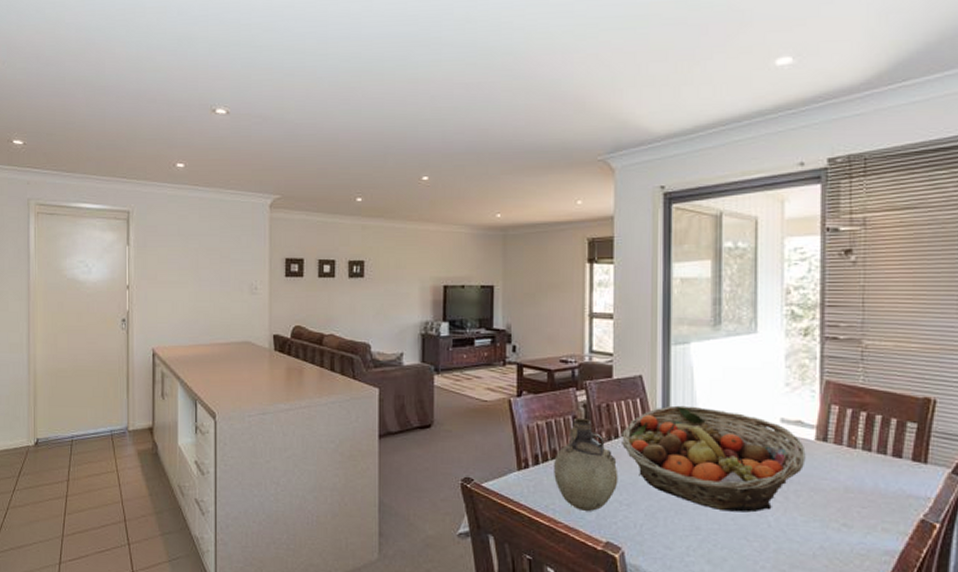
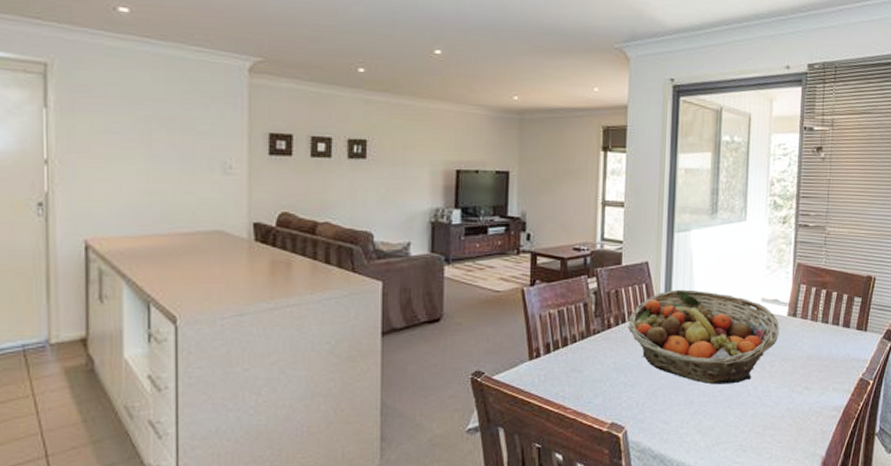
vase: present [554,417,618,511] -> none [564,304,624,395]

